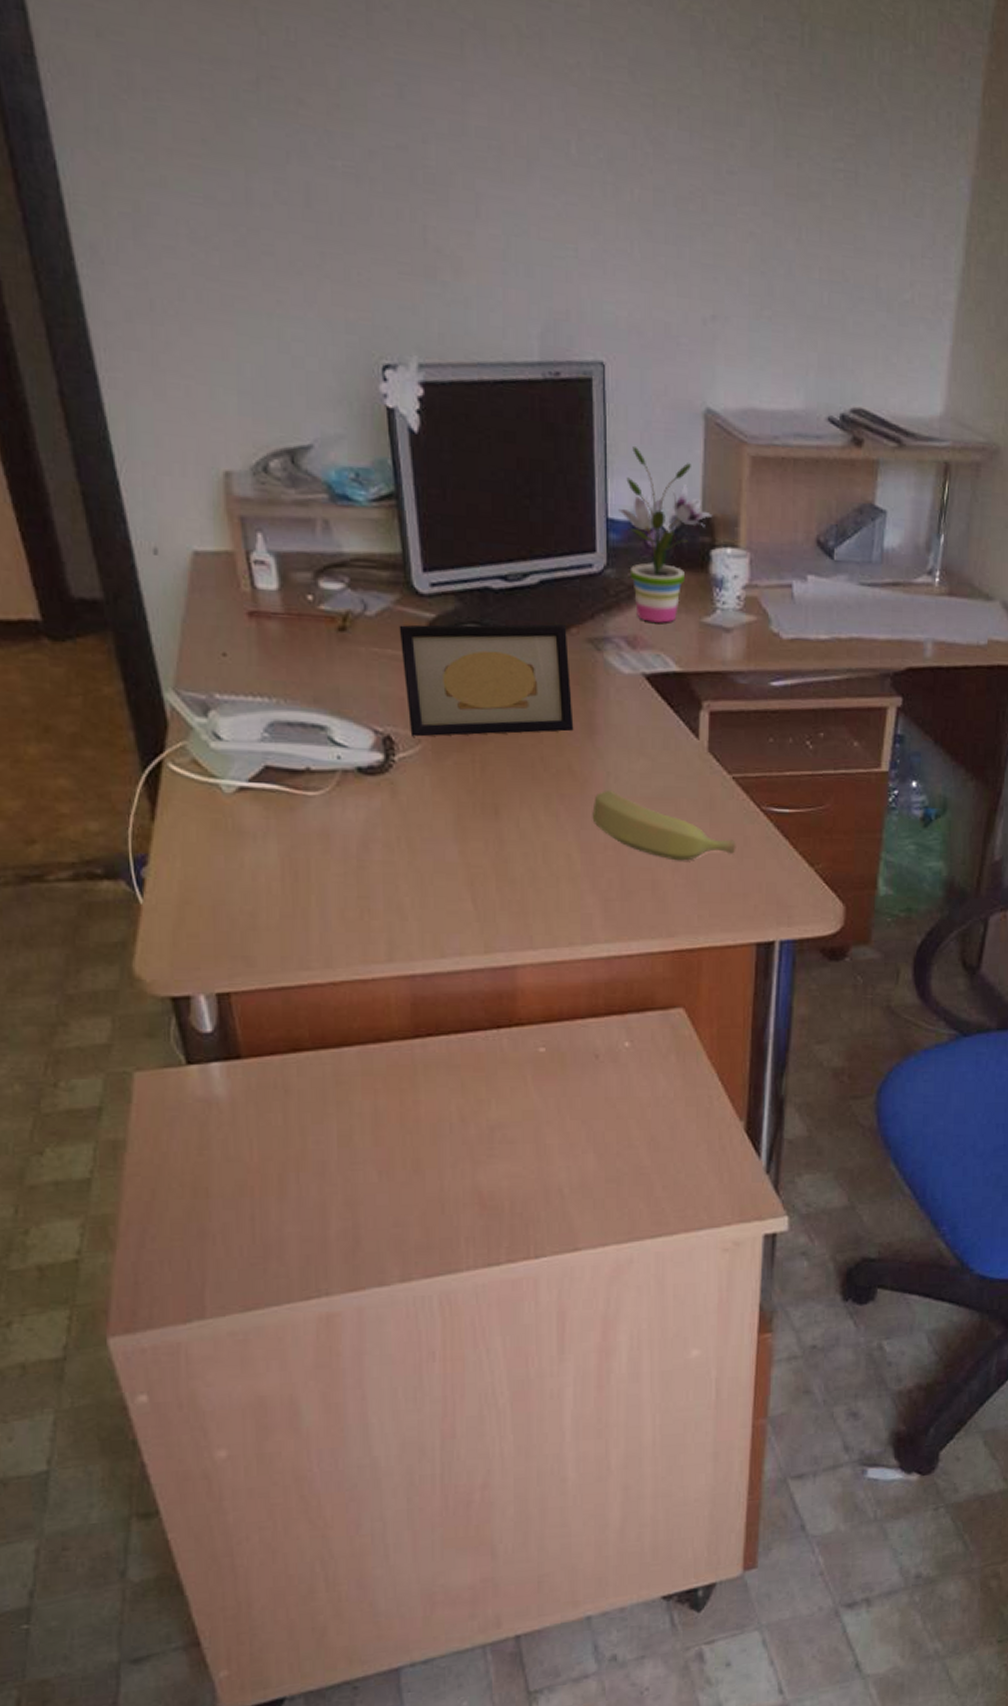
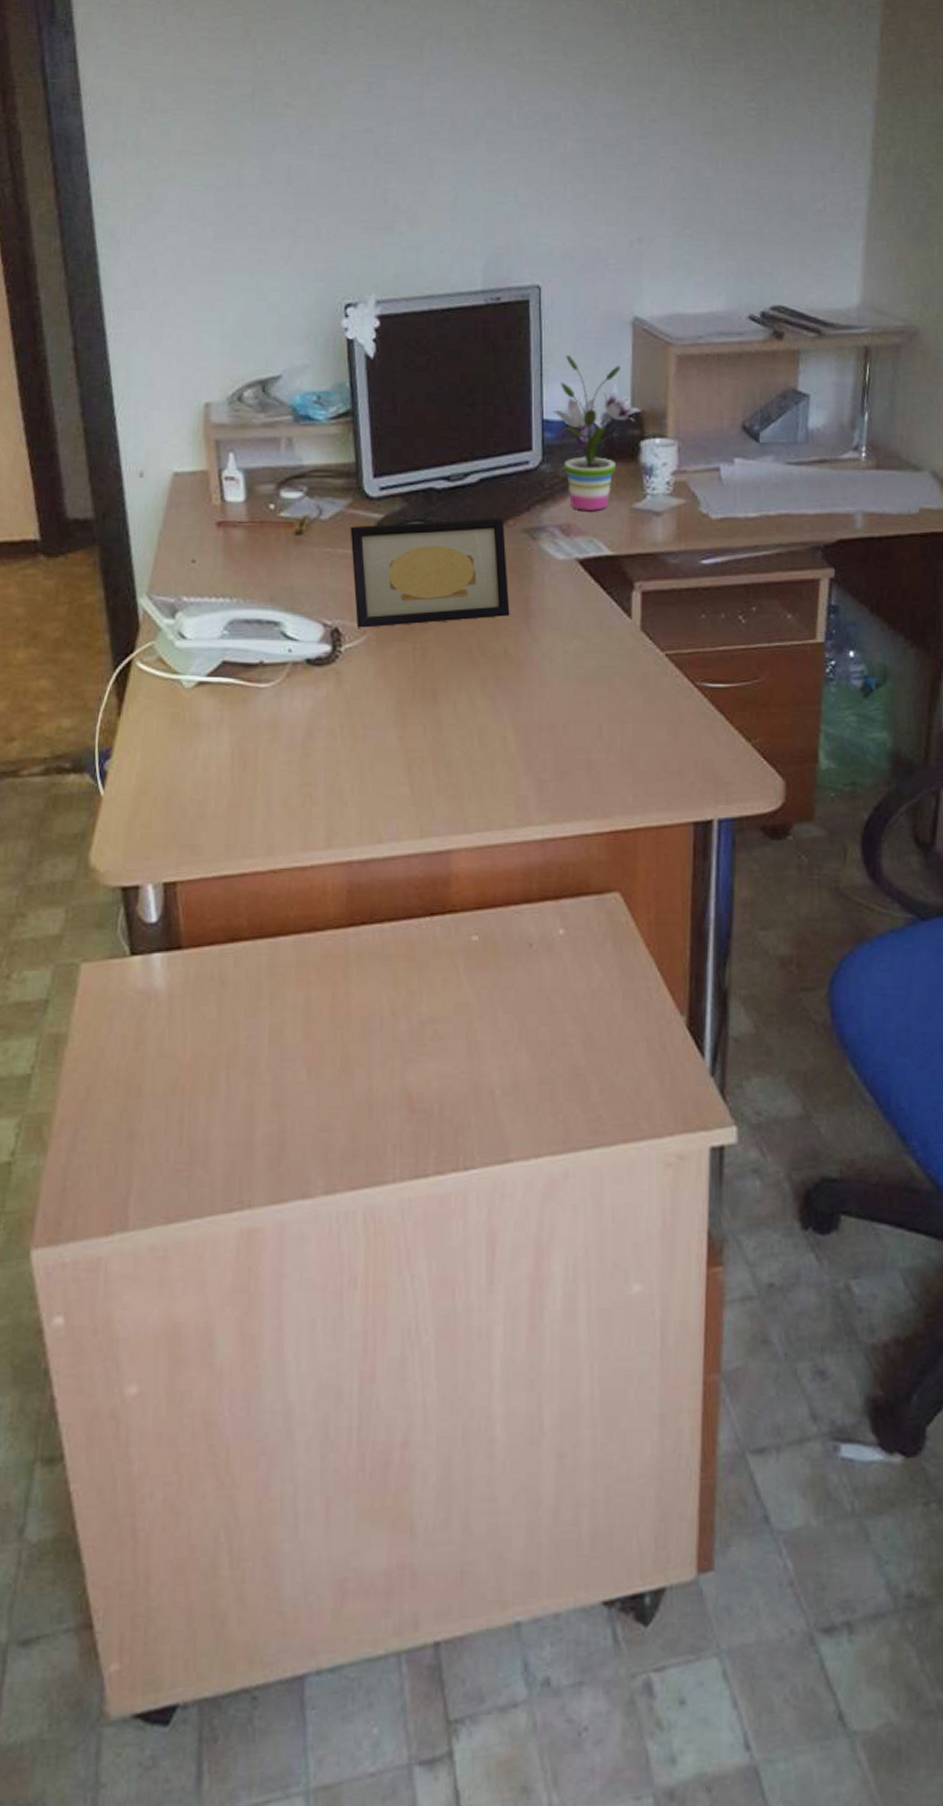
banana: present [592,789,736,861] -> none [527,671,671,740]

